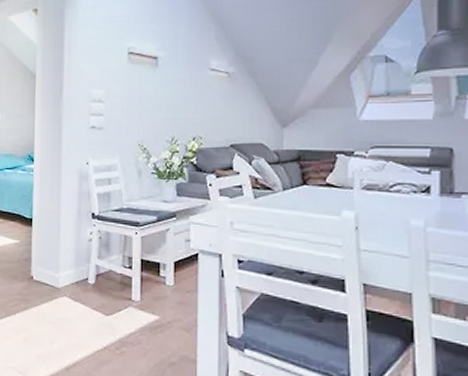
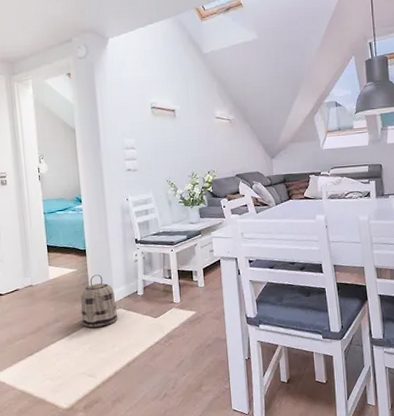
basket: none [18,250,62,315] -> present [80,274,118,328]

